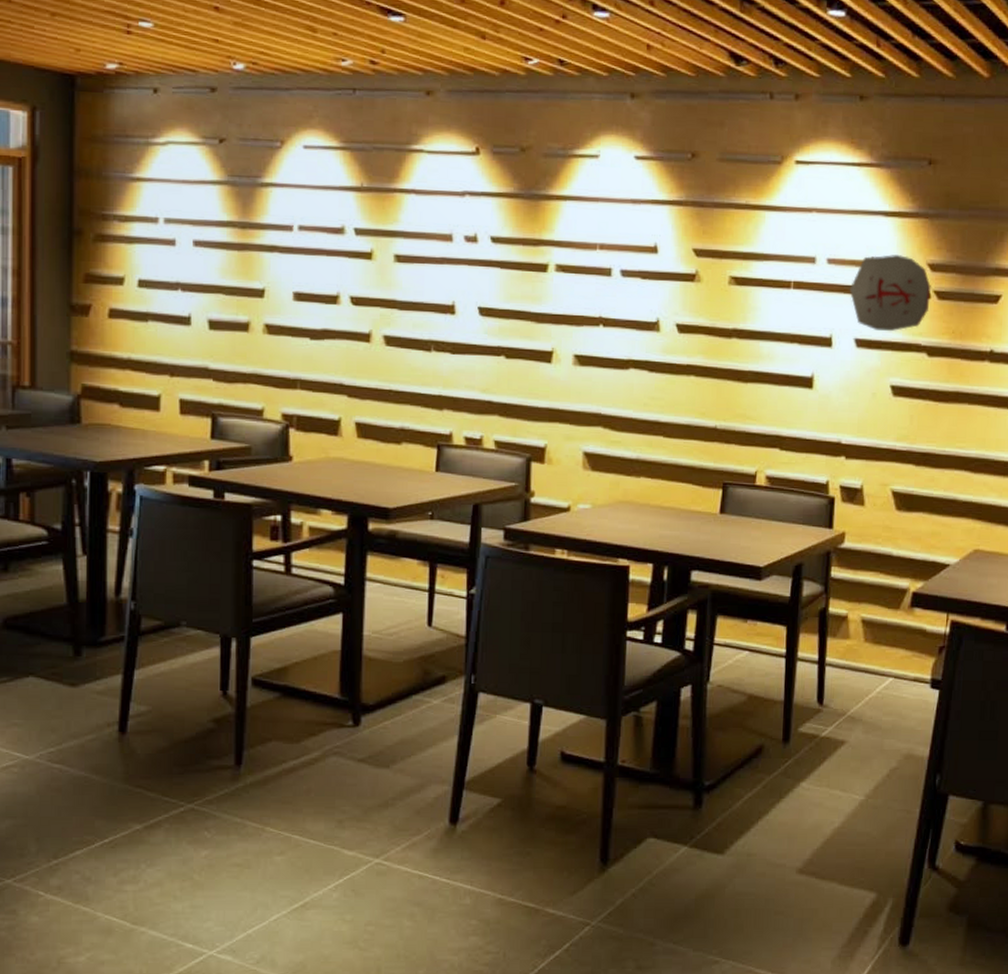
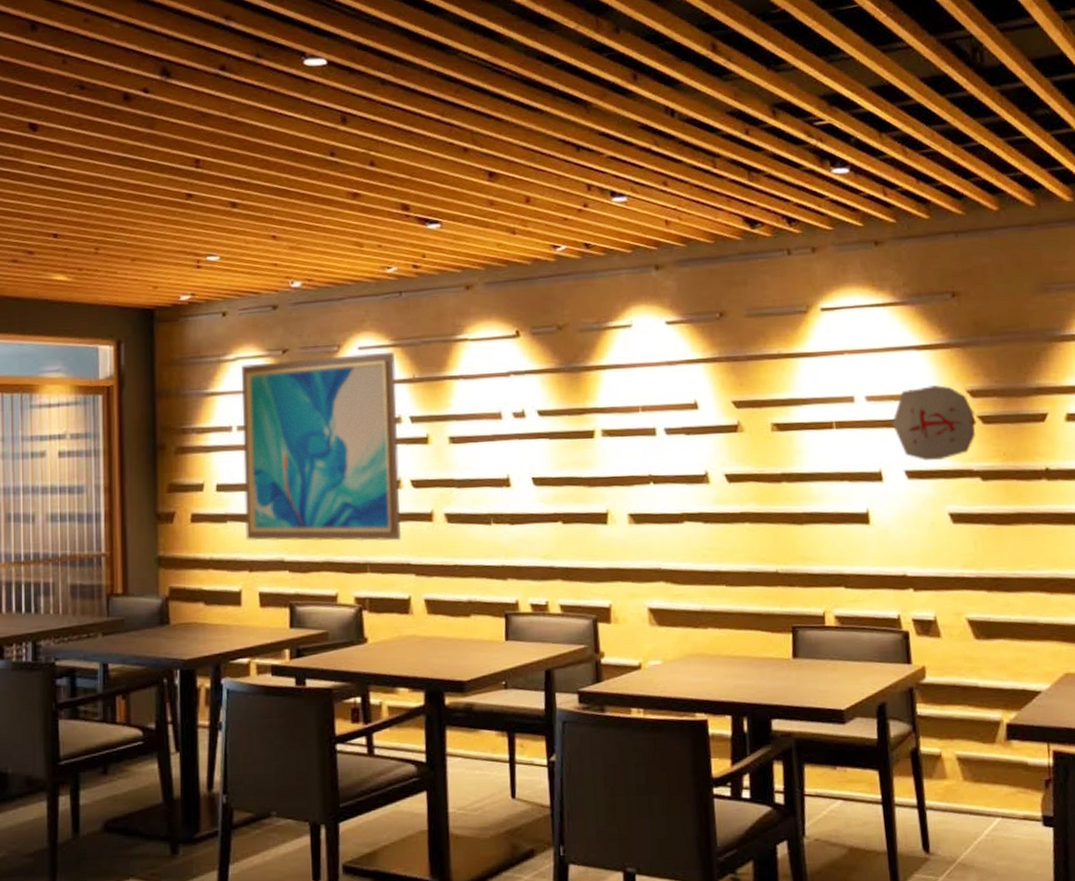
wall art: none [168,151,342,359] -> present [242,351,402,542]

